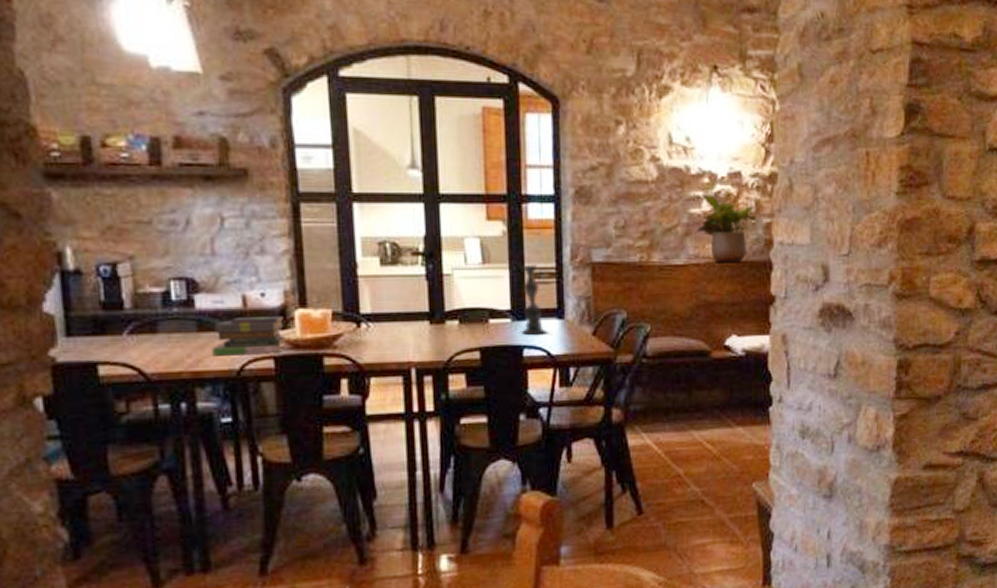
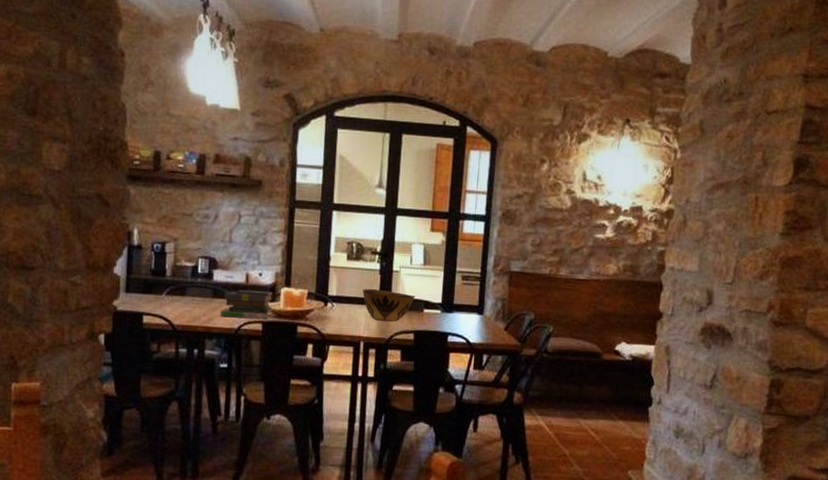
woven basket: none [406,300,476,339] -> present [362,289,415,322]
candlestick: present [521,264,548,336] -> none [448,268,469,327]
potted plant: present [695,194,757,263] -> none [598,223,652,281]

